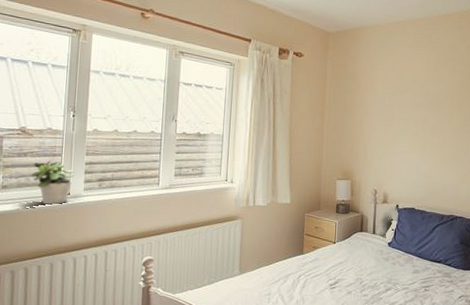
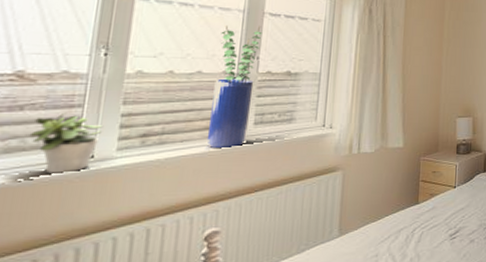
vase: none [142,93,179,194] -> present [206,26,262,149]

